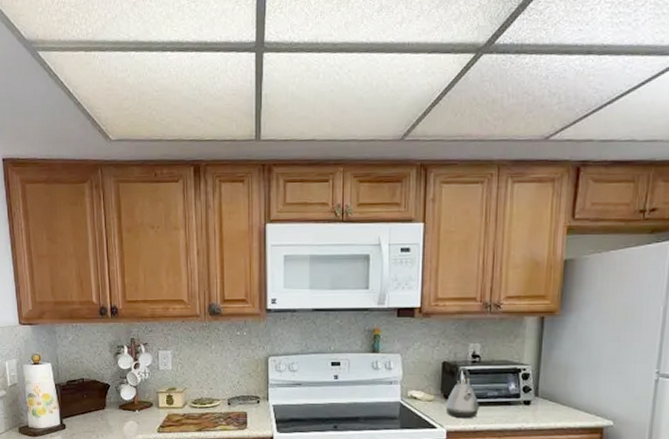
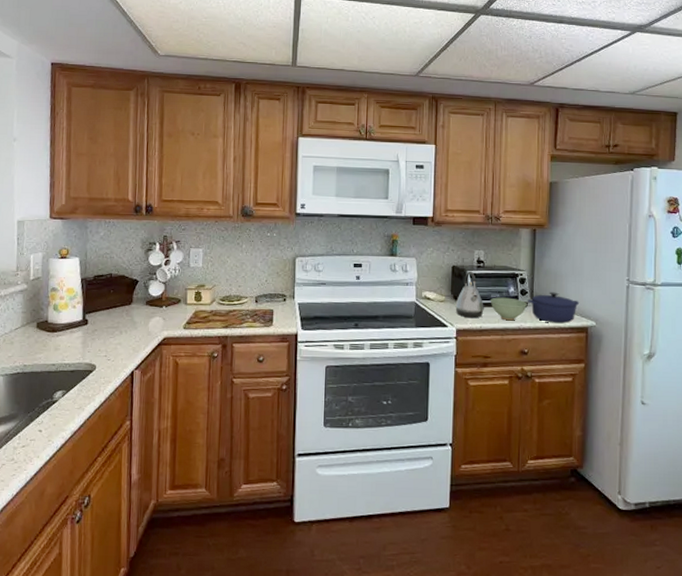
bowl: none [486,395,530,421] -> present [490,297,527,321]
cooking pot: none [530,388,595,424] -> present [527,292,580,324]

